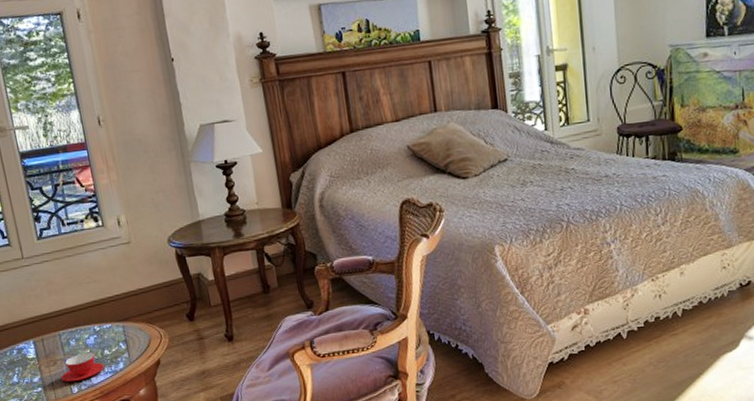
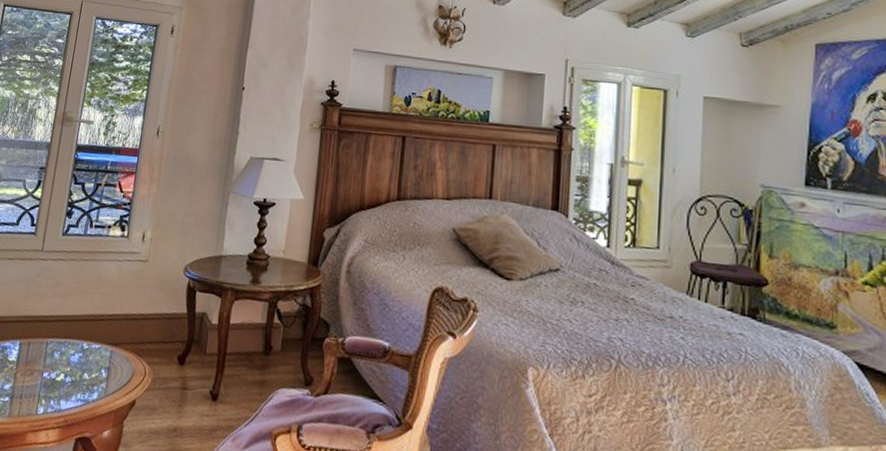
teacup: present [61,352,104,382] -> none [31,370,78,401]

